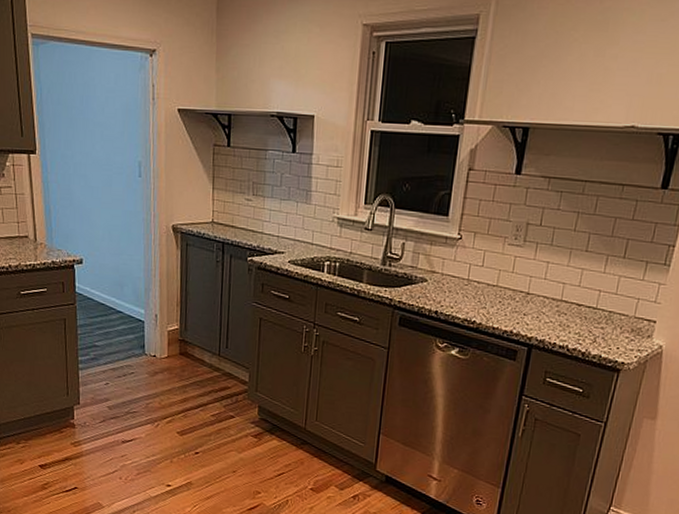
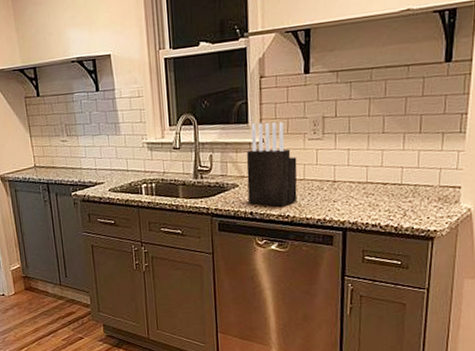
knife block: none [434,217,493,312] -> present [246,121,298,207]

